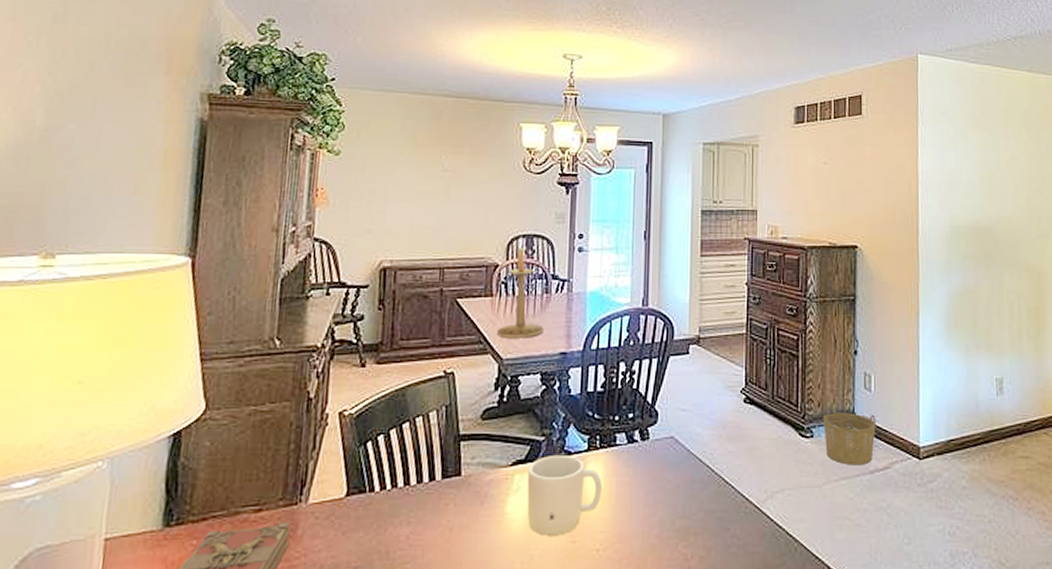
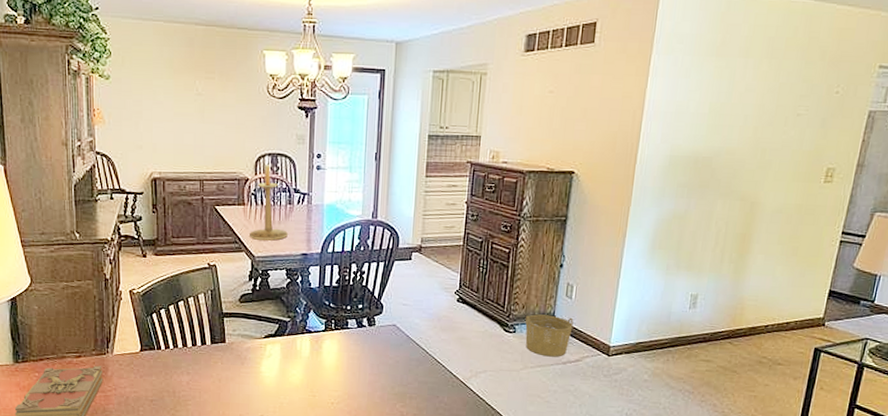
mug: present [527,454,602,535] -> none [276,332,336,391]

